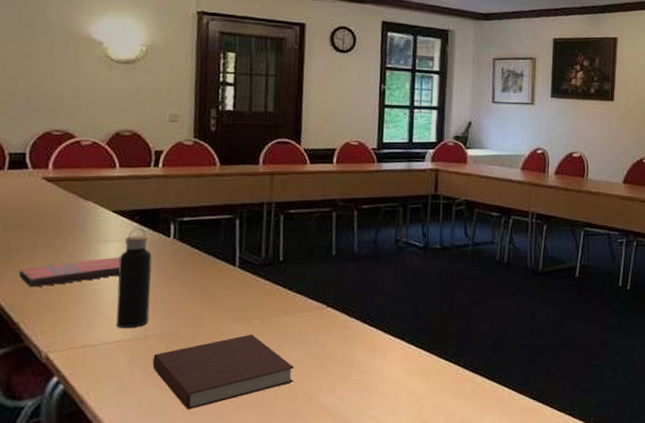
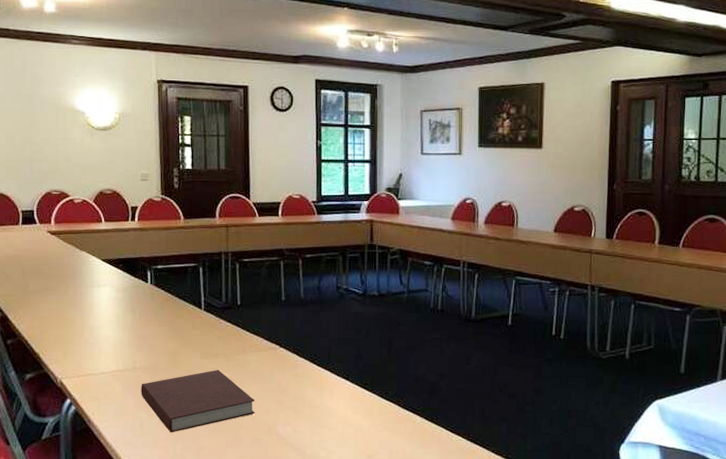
paperback book: present [19,257,121,287] -> none [36,299,111,324]
water bottle: present [116,227,152,329] -> none [109,274,136,361]

